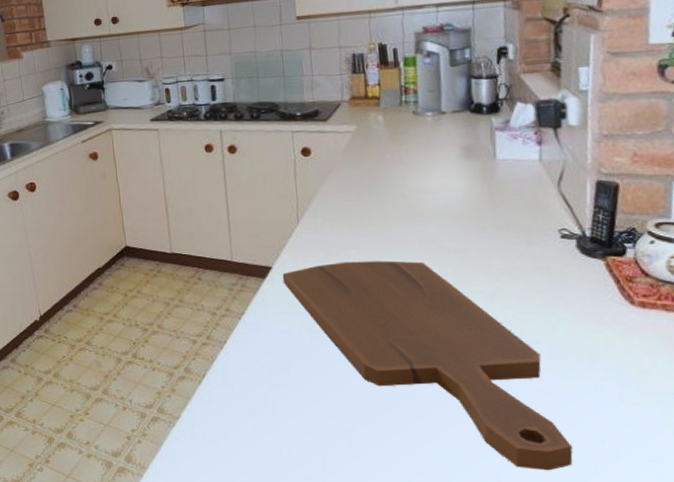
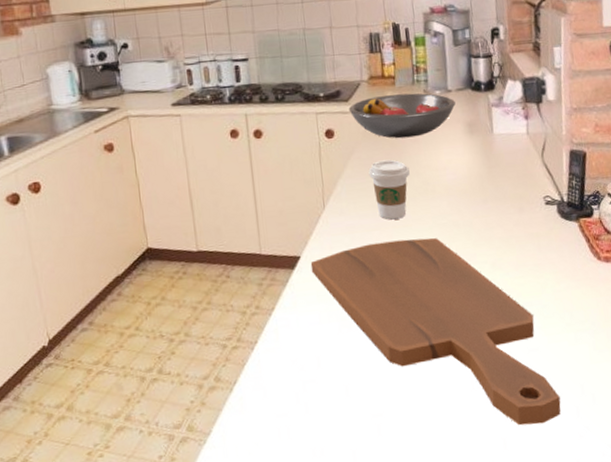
fruit bowl: none [327,114,450,160] -> present [348,93,456,139]
coffee cup: none [347,180,394,240] -> present [368,159,410,220]

